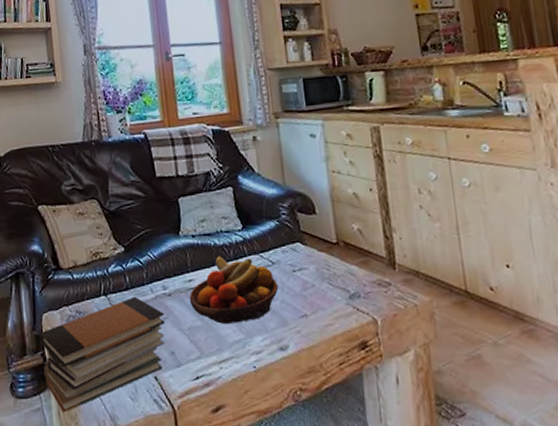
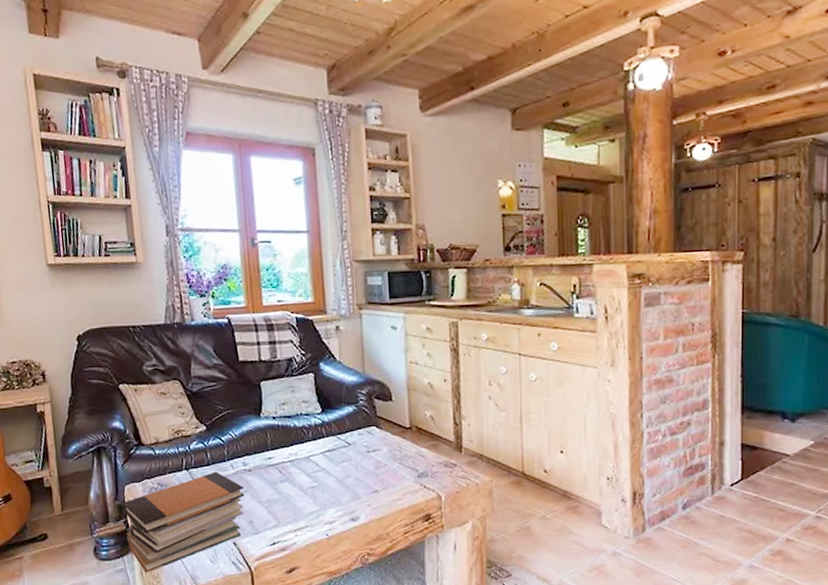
fruit bowl: present [189,256,279,324] -> none [268,437,353,497]

